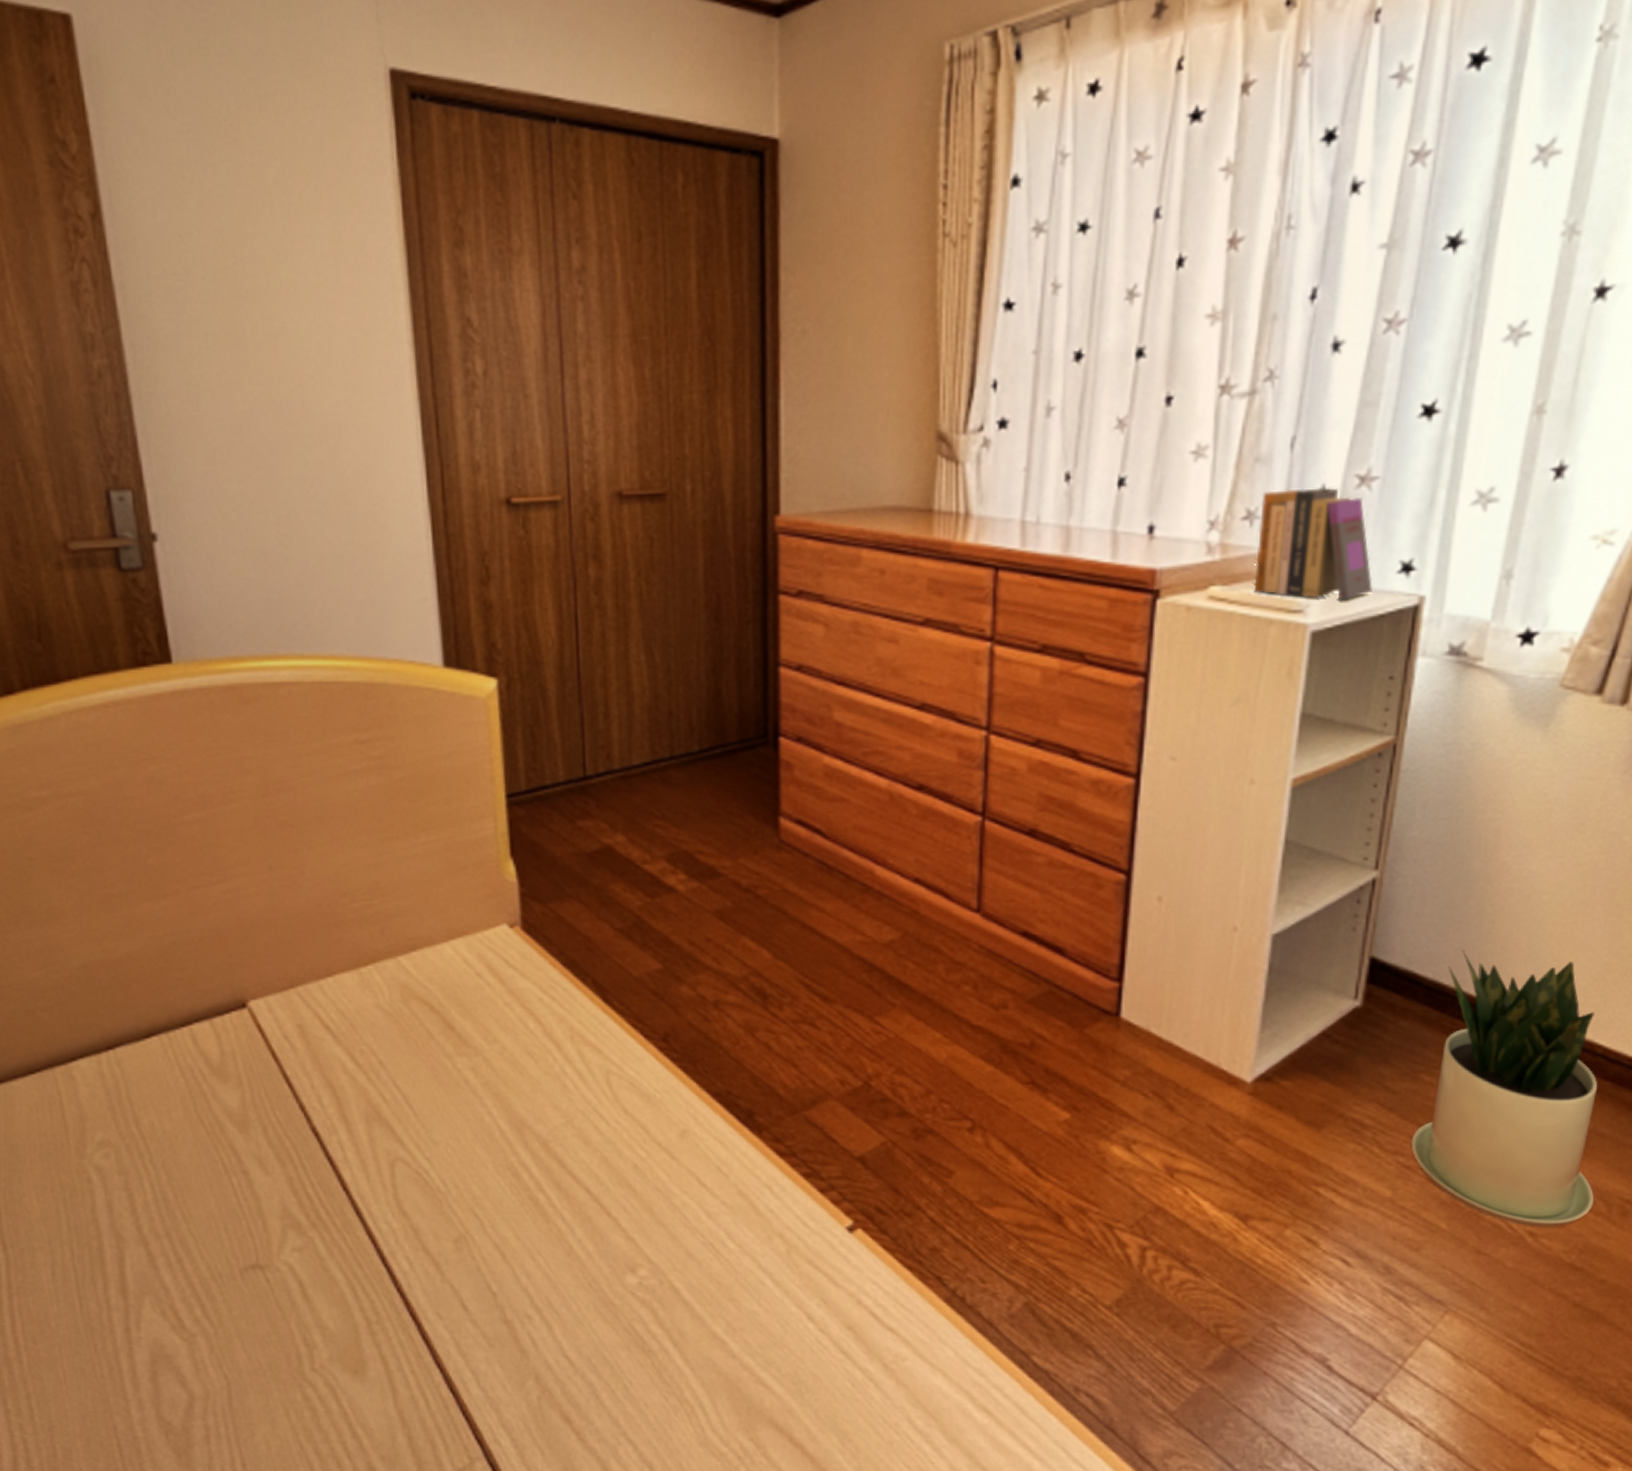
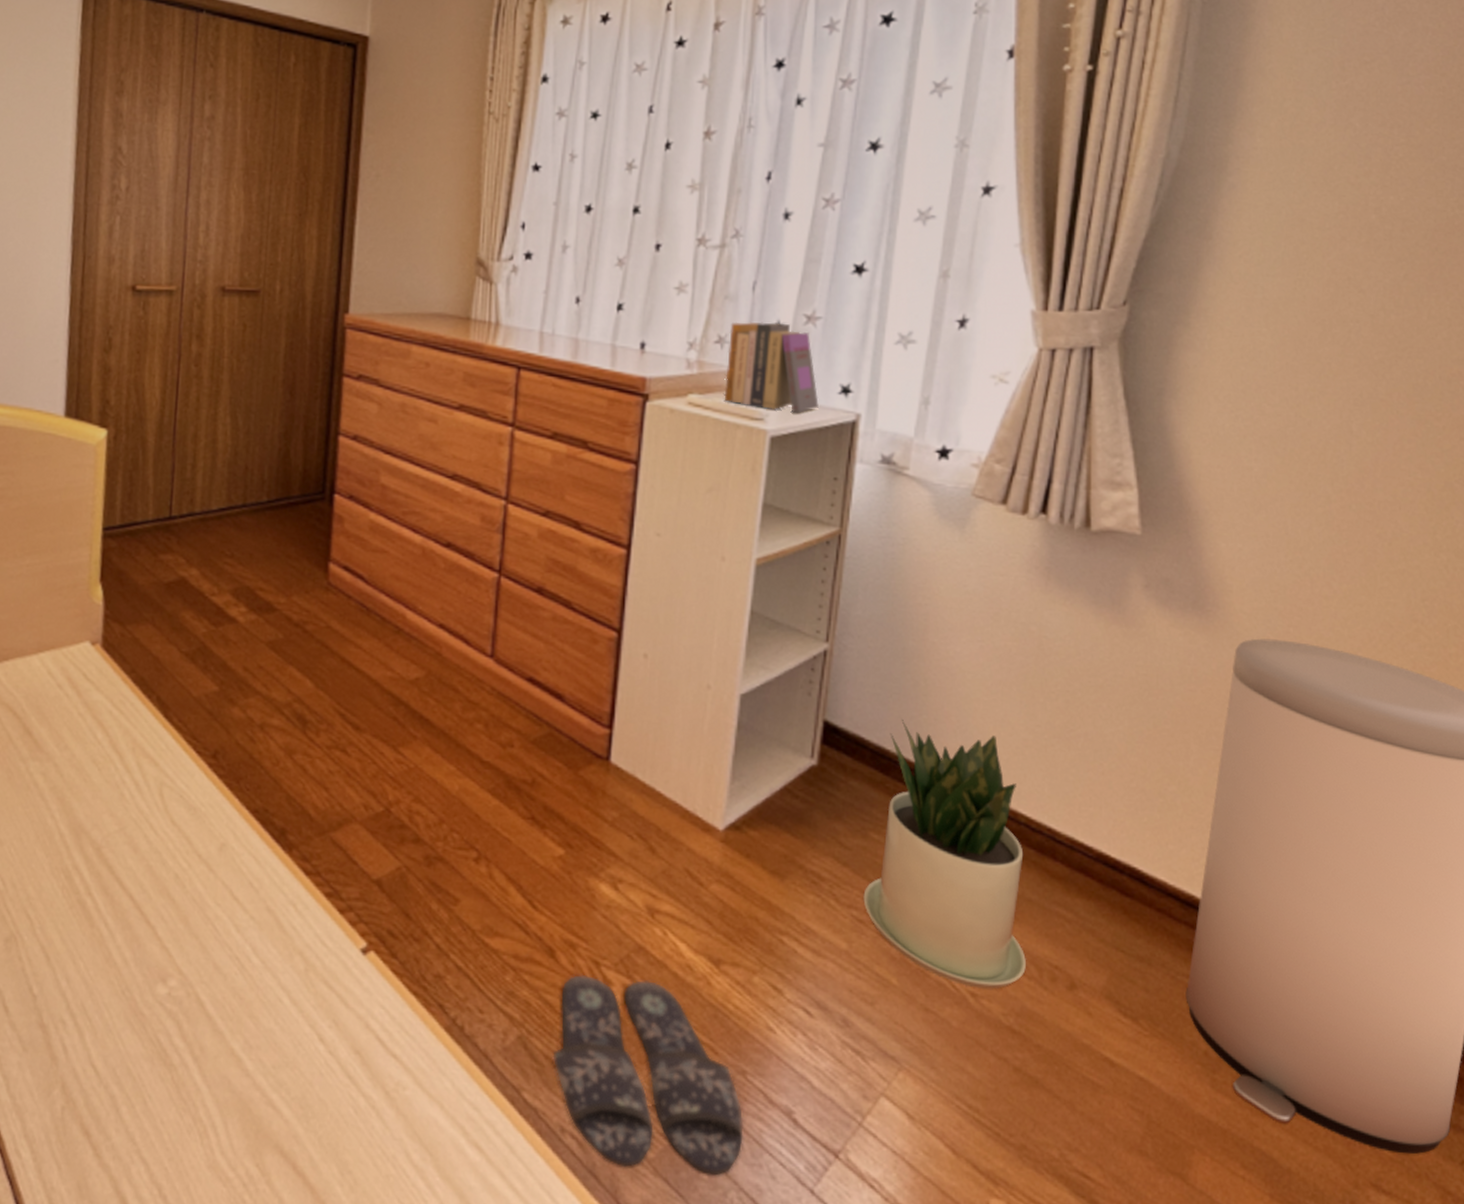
slippers: none [1063,1239,1273,1423] -> present [552,975,744,1176]

